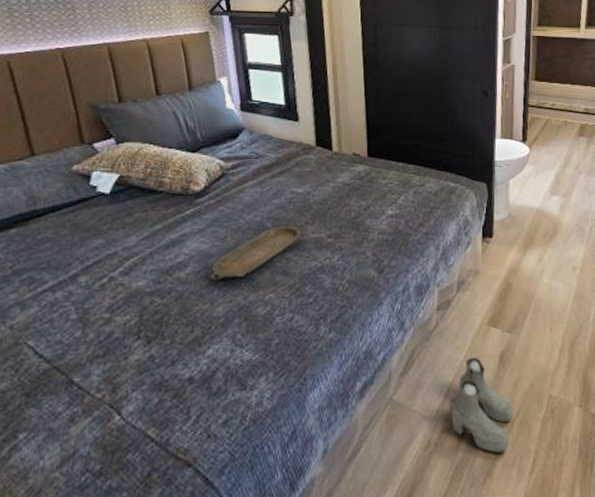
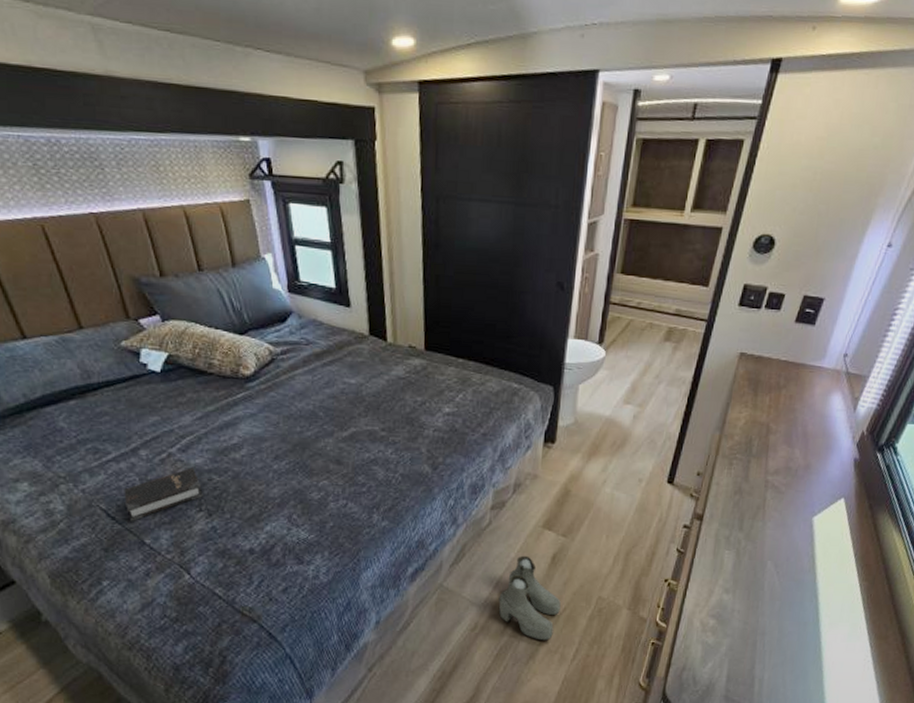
hardback book: none [56,291,143,358] -> present [124,468,203,521]
serving tray: present [210,222,303,281] -> none [264,413,356,464]

